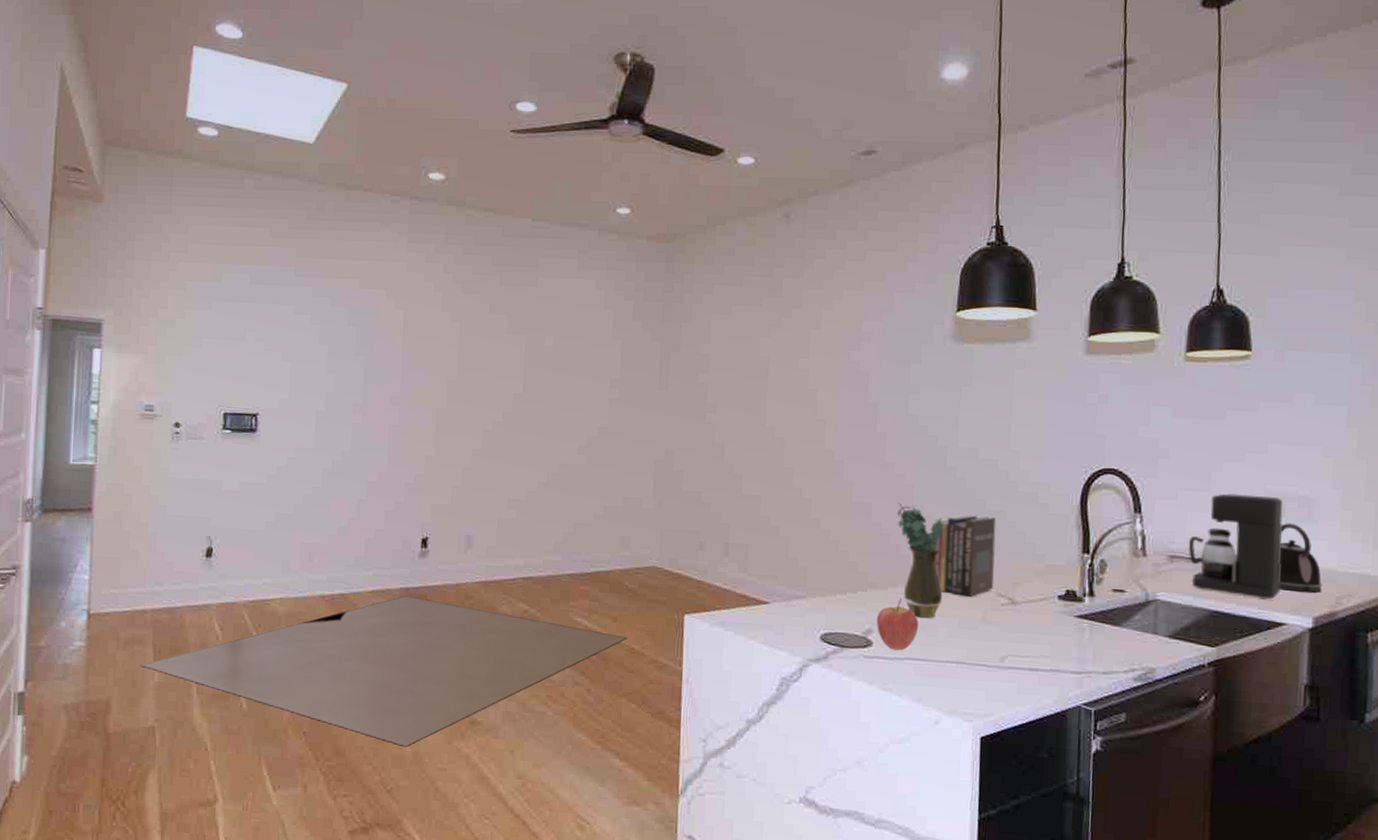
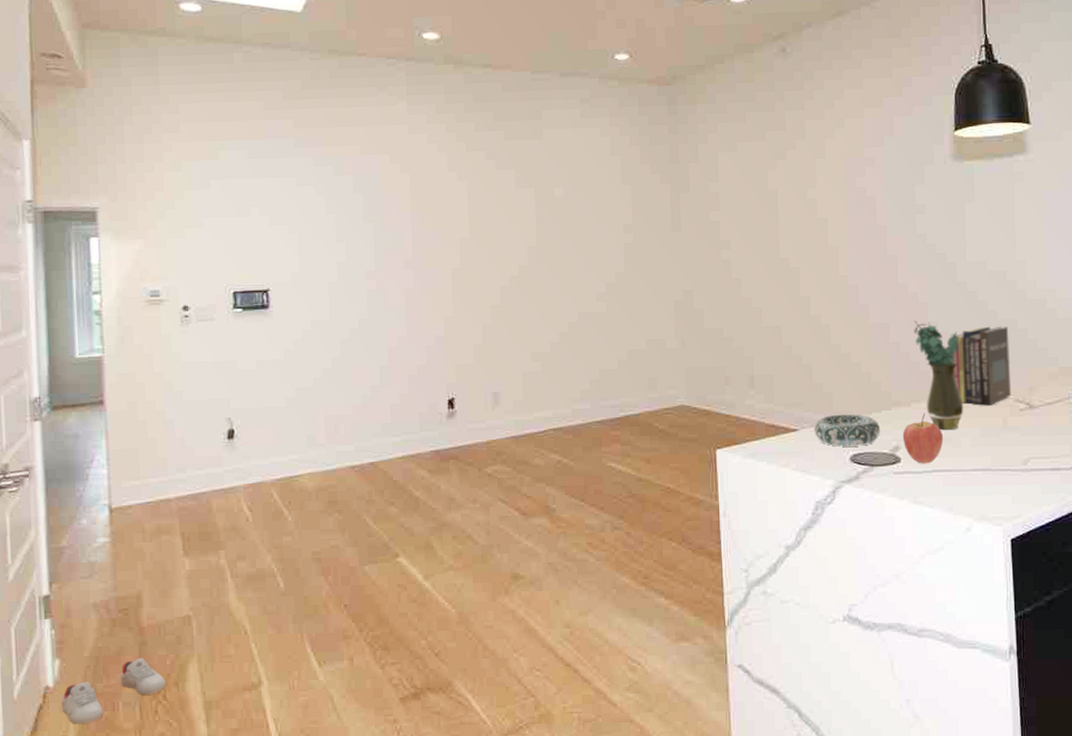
shoe: none [26,762,126,822] -> present [61,657,166,725]
area rug: present [140,595,628,747] -> none [169,458,663,608]
decorative bowl: none [785,590,855,626] -> present [814,414,881,447]

